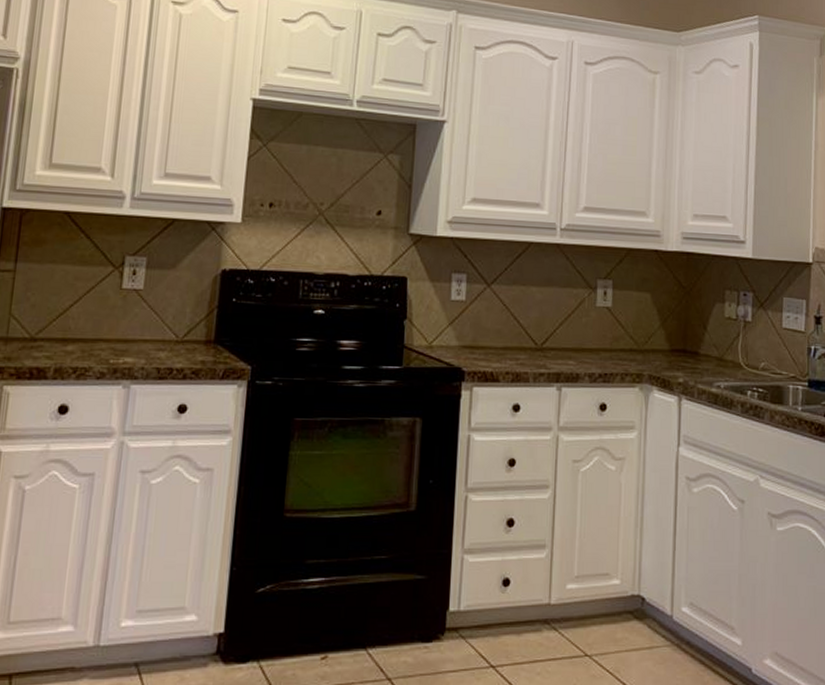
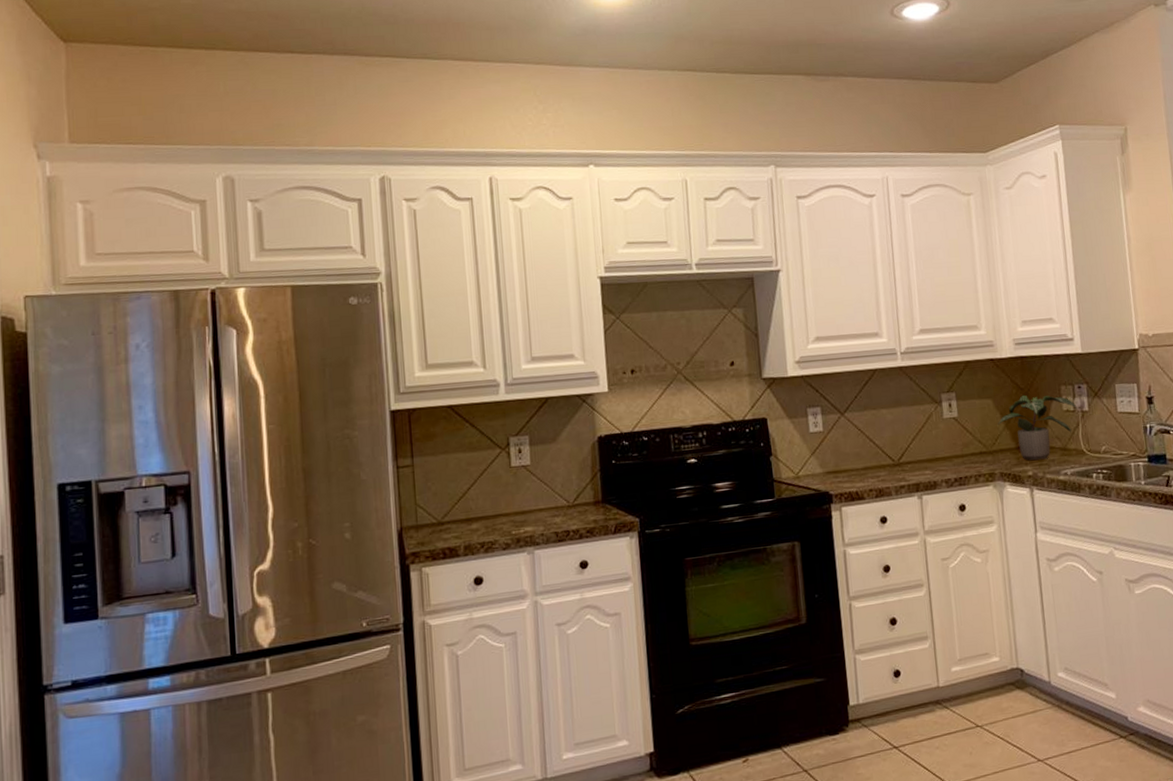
potted plant: none [654,294,740,368] -> present [998,395,1077,461]

